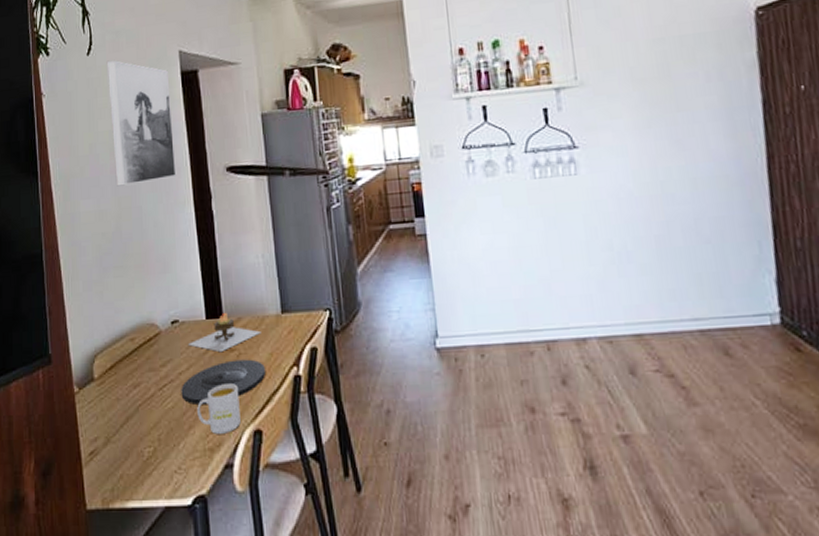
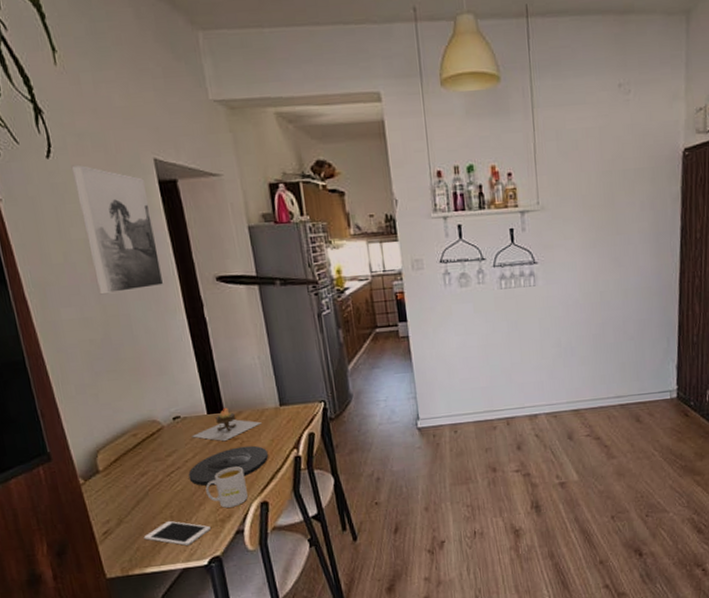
cell phone: none [129,444,198,477] -> present [143,520,211,546]

